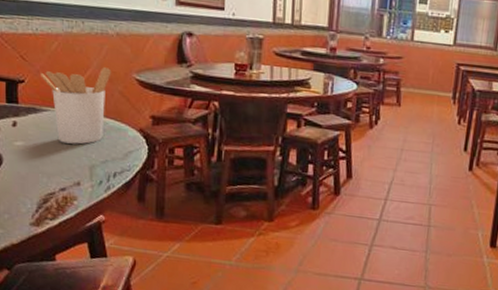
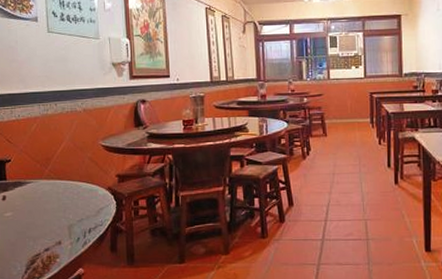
utensil holder: present [41,67,112,145] -> none [24,139,82,209]

